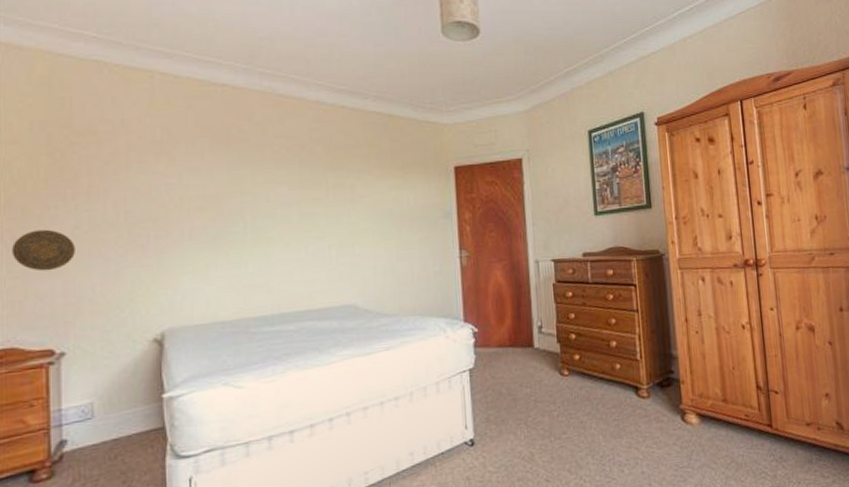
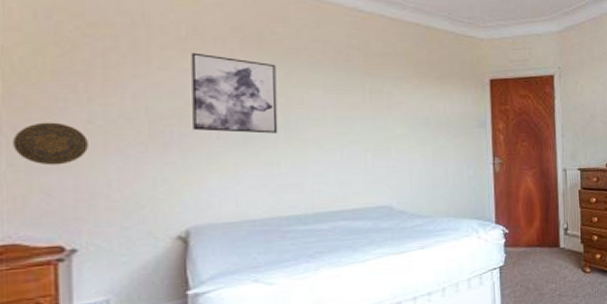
wall art: none [165,155,245,233] -> present [191,52,278,134]

